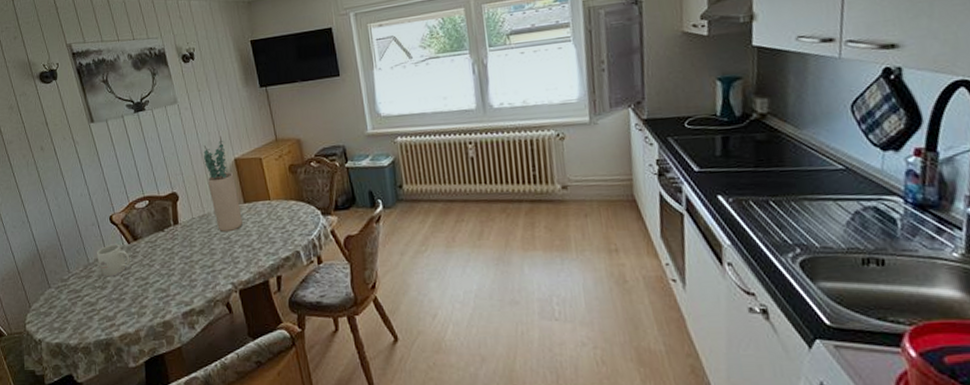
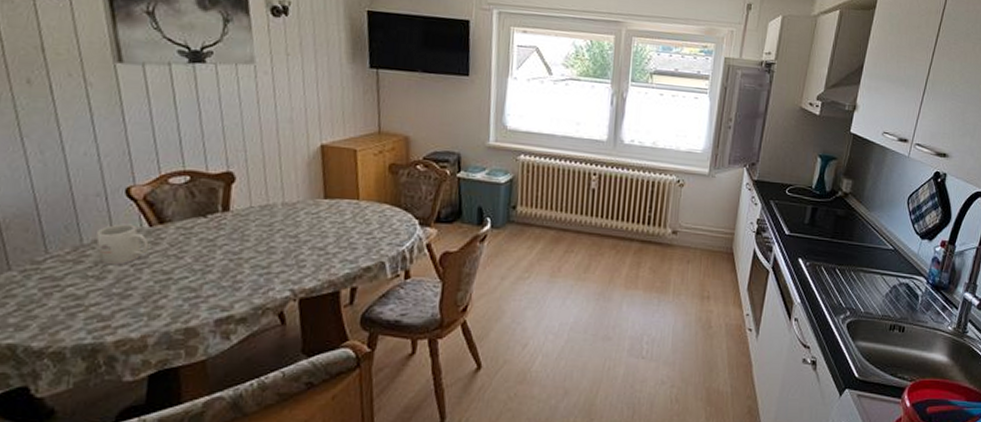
vase: present [203,136,242,233] -> none [279,114,319,230]

